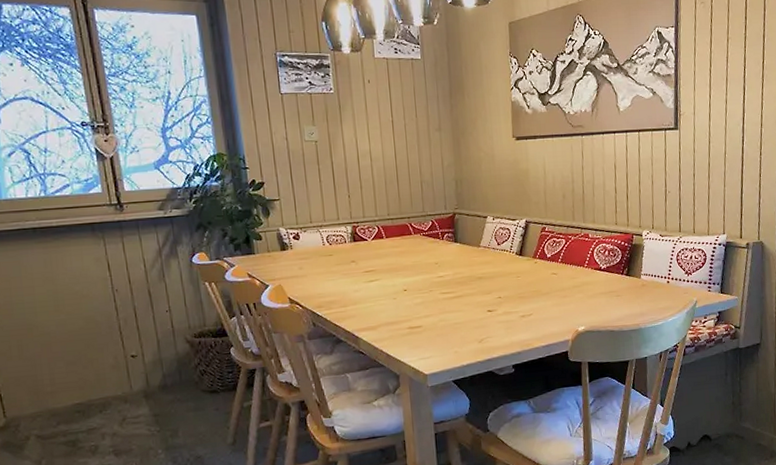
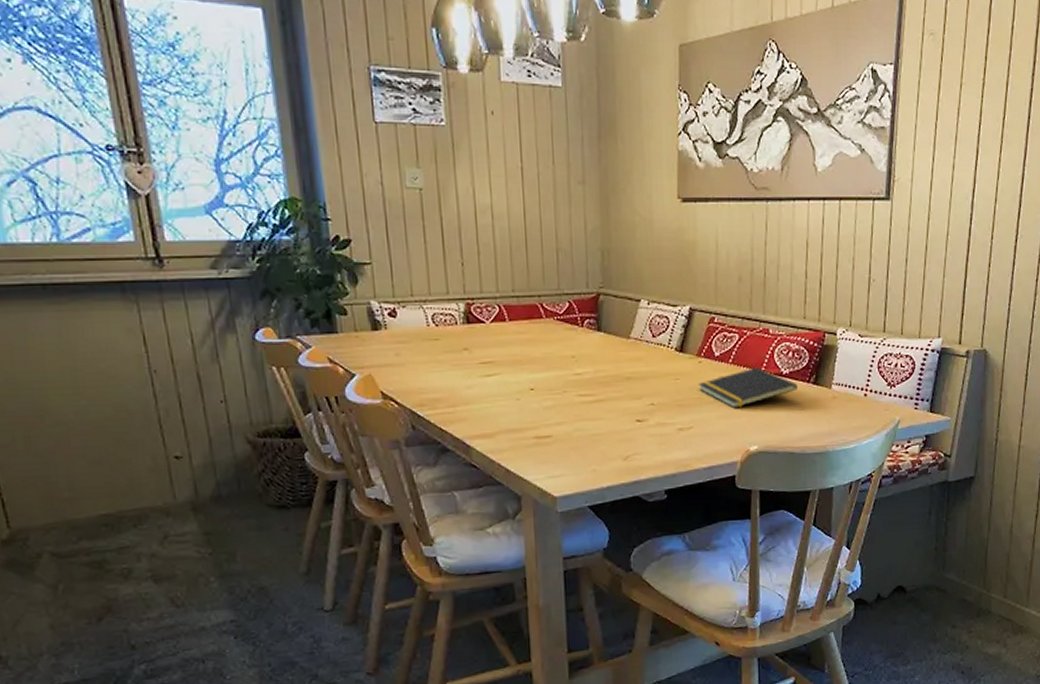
notepad: none [535,264,614,298] -> present [699,367,797,409]

